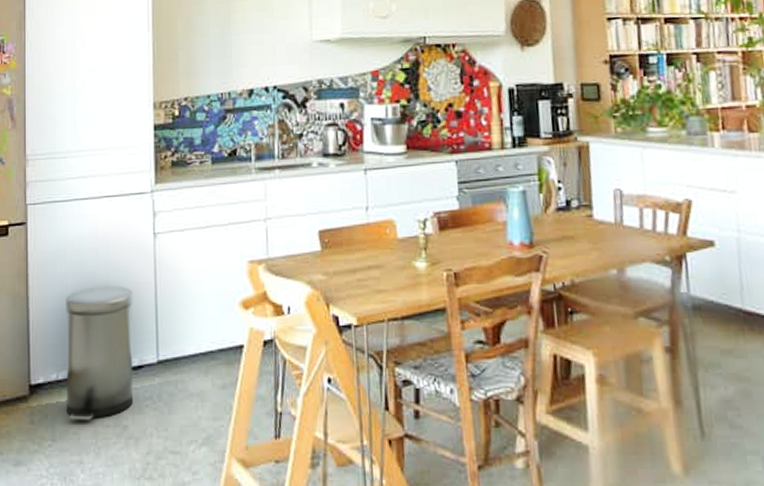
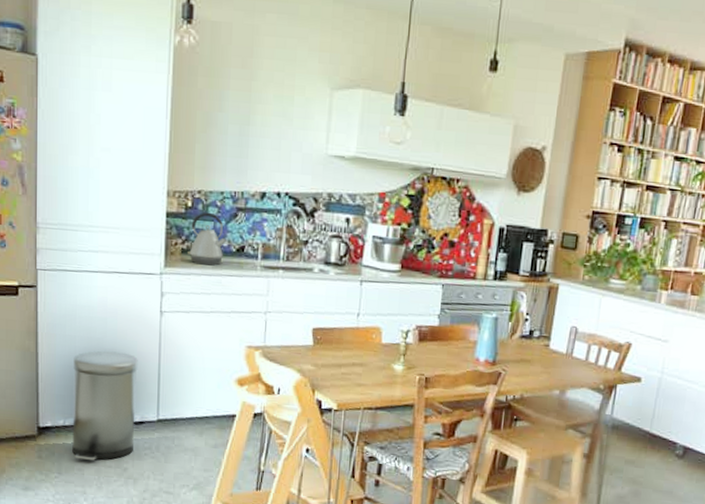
kettle: none [178,118,219,176] -> present [188,212,229,266]

